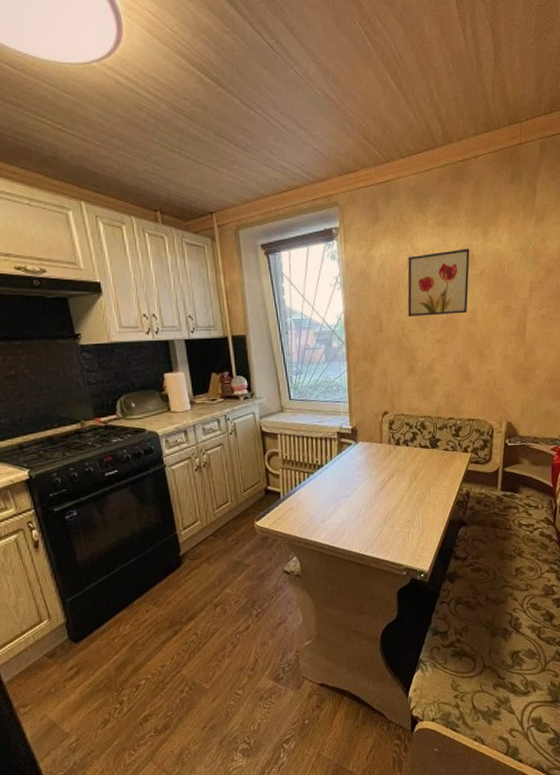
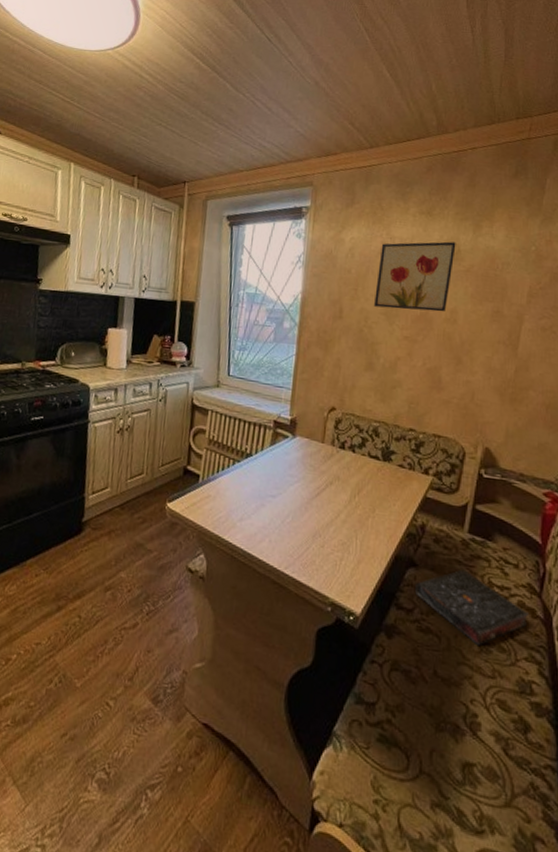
book: none [467,519,547,571] -> present [415,569,529,647]

